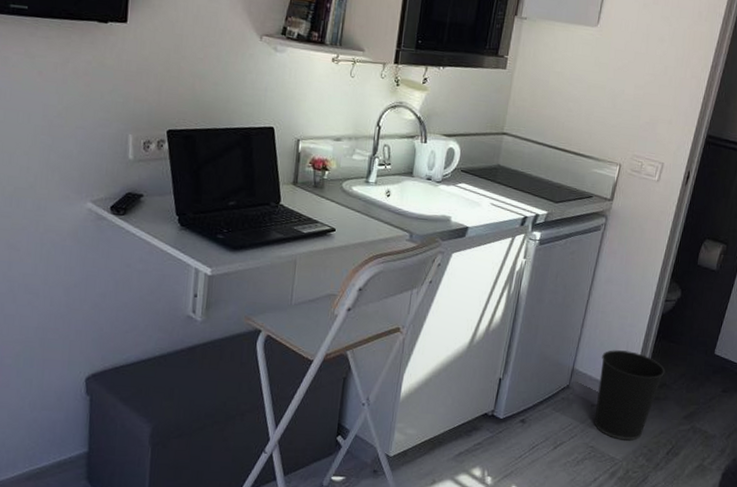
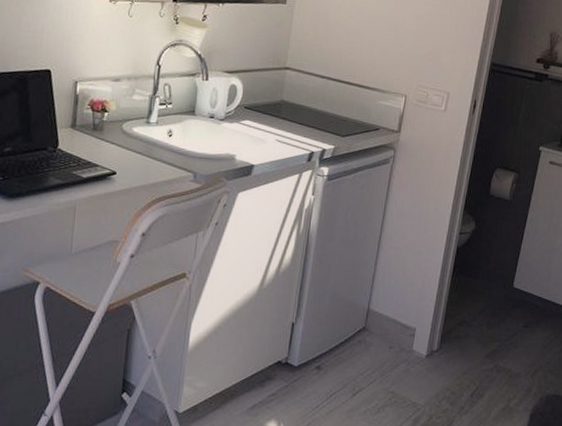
wastebasket: present [594,350,666,441] -> none [393,287,464,384]

